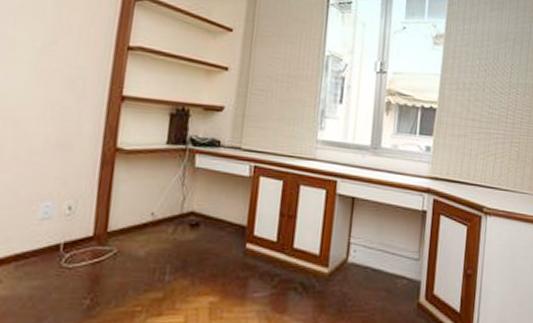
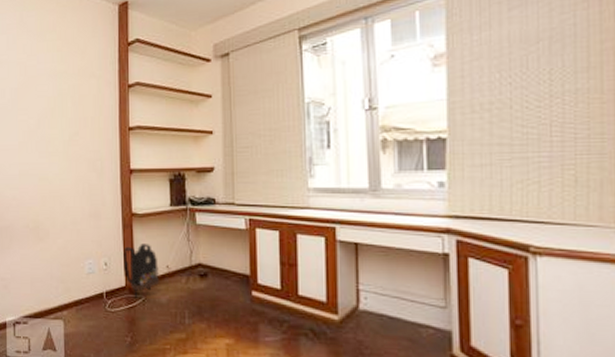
backpack: none [93,185,141,251] -> present [123,244,160,298]

